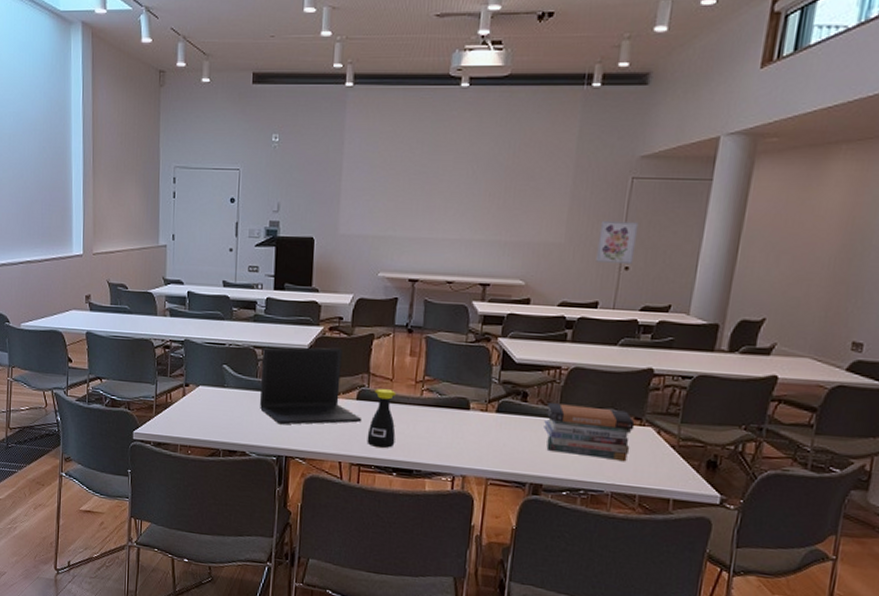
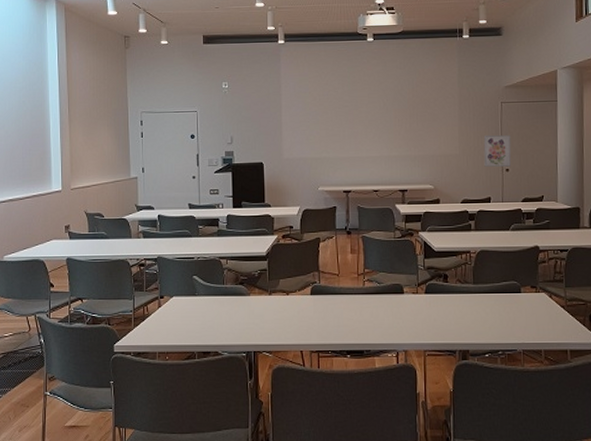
laptop: present [260,347,361,425] -> none [228,252,316,324]
bottle: present [367,389,396,448] -> none [322,283,346,334]
book stack: present [544,403,635,462] -> none [463,281,532,324]

